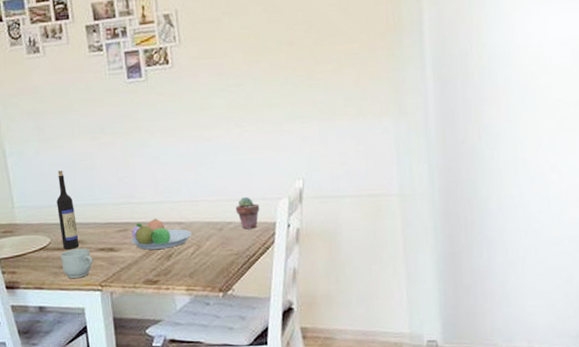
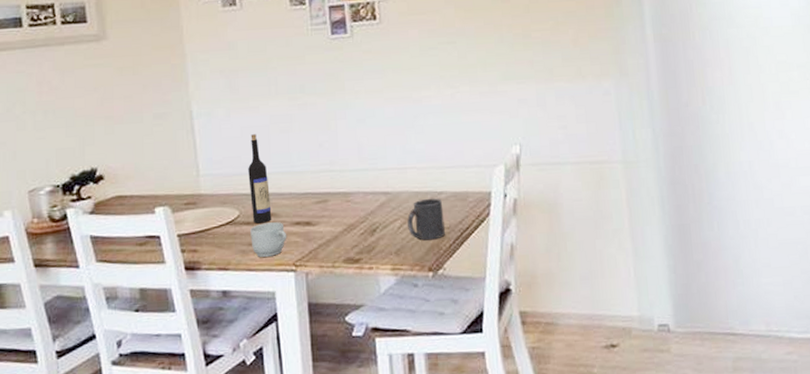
fruit bowl: present [130,219,192,250] -> none [330,188,399,224]
mug: none [200,227,234,265] -> present [407,198,445,241]
potted succulent: present [236,196,260,229] -> none [447,163,474,200]

